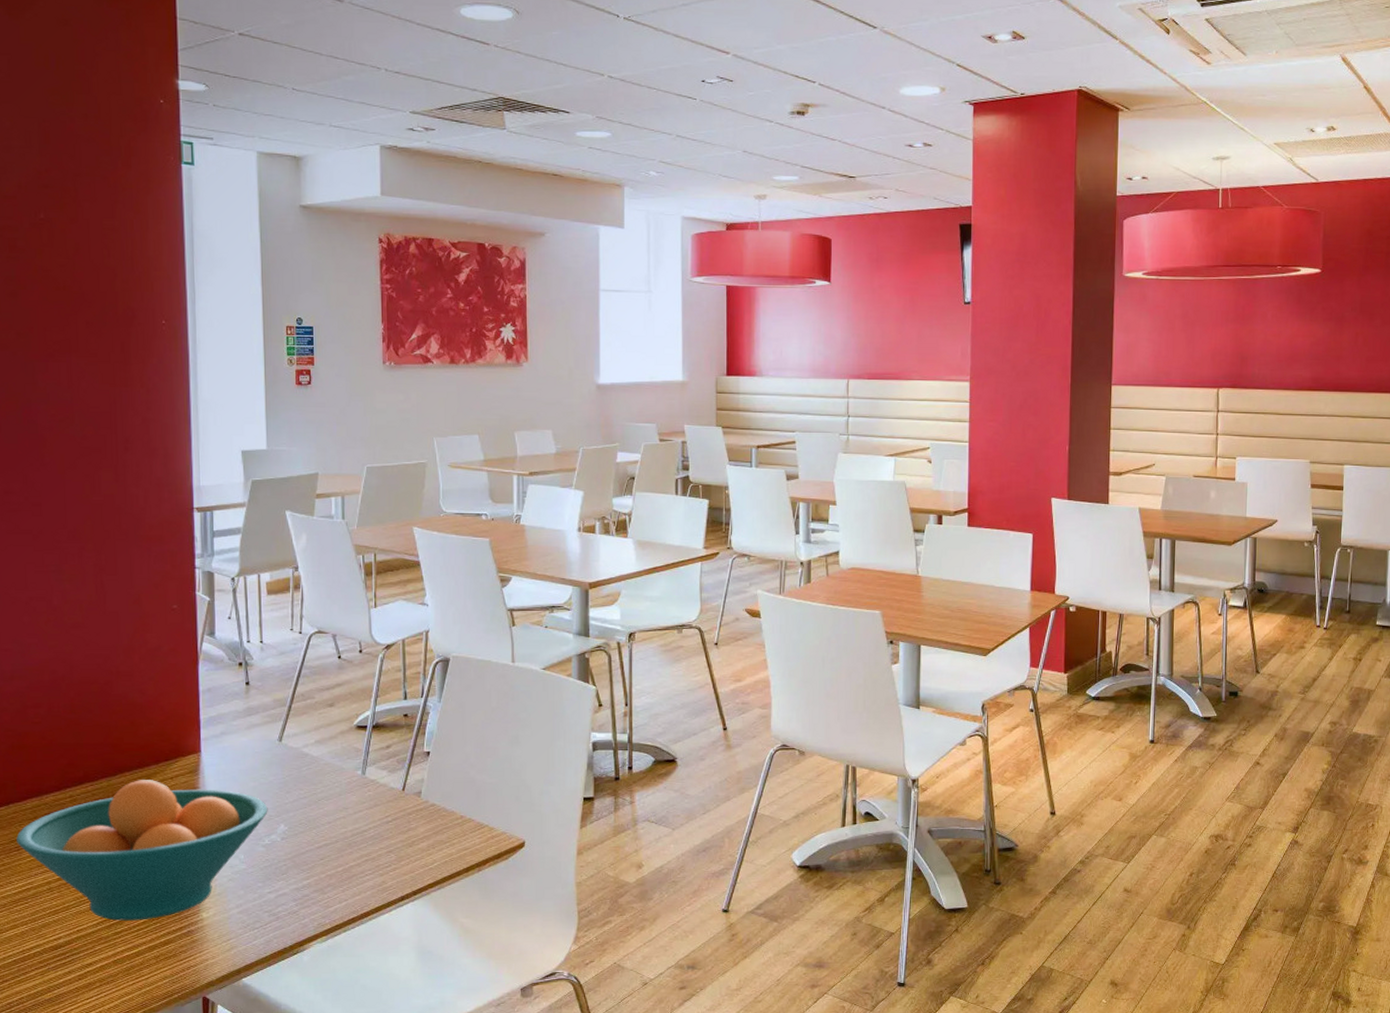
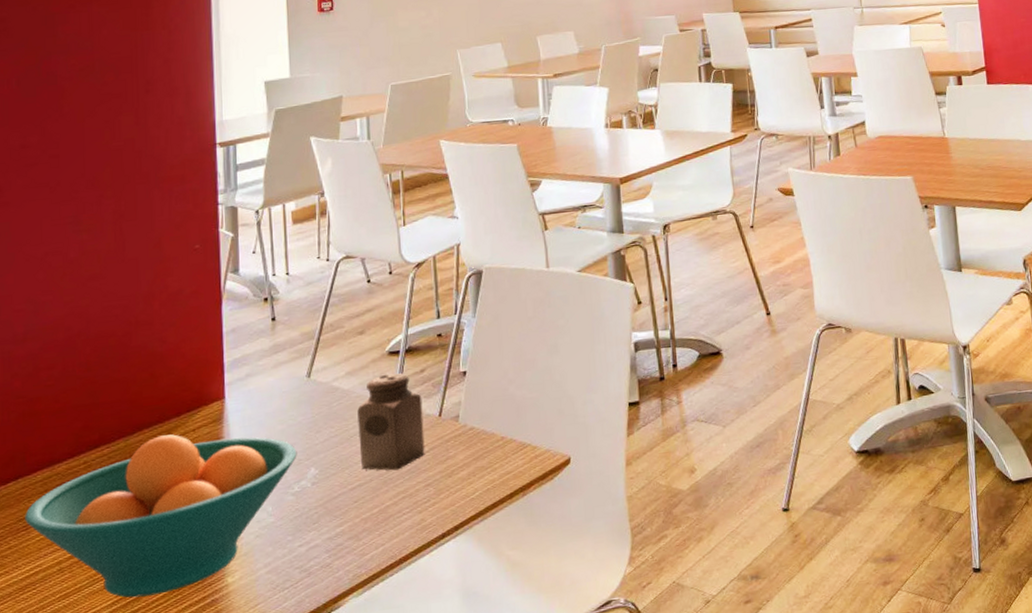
salt shaker: none [325,746,388,835] -> present [357,373,425,471]

